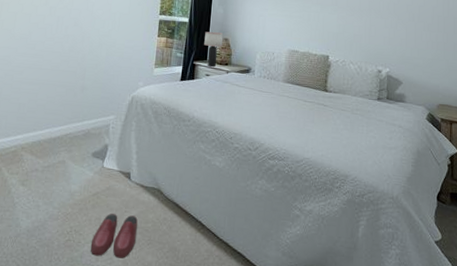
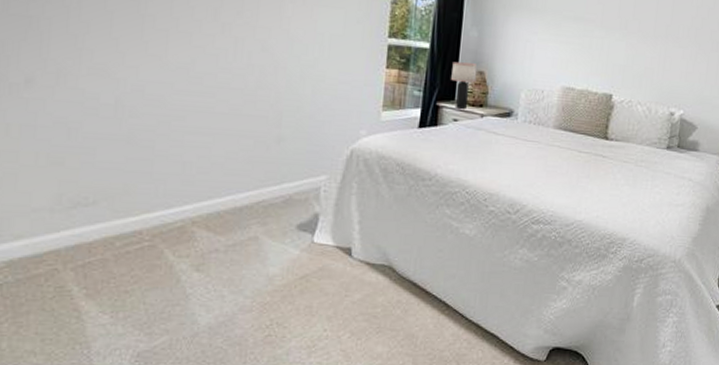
slippers: present [91,214,138,258] -> none [300,300,363,352]

